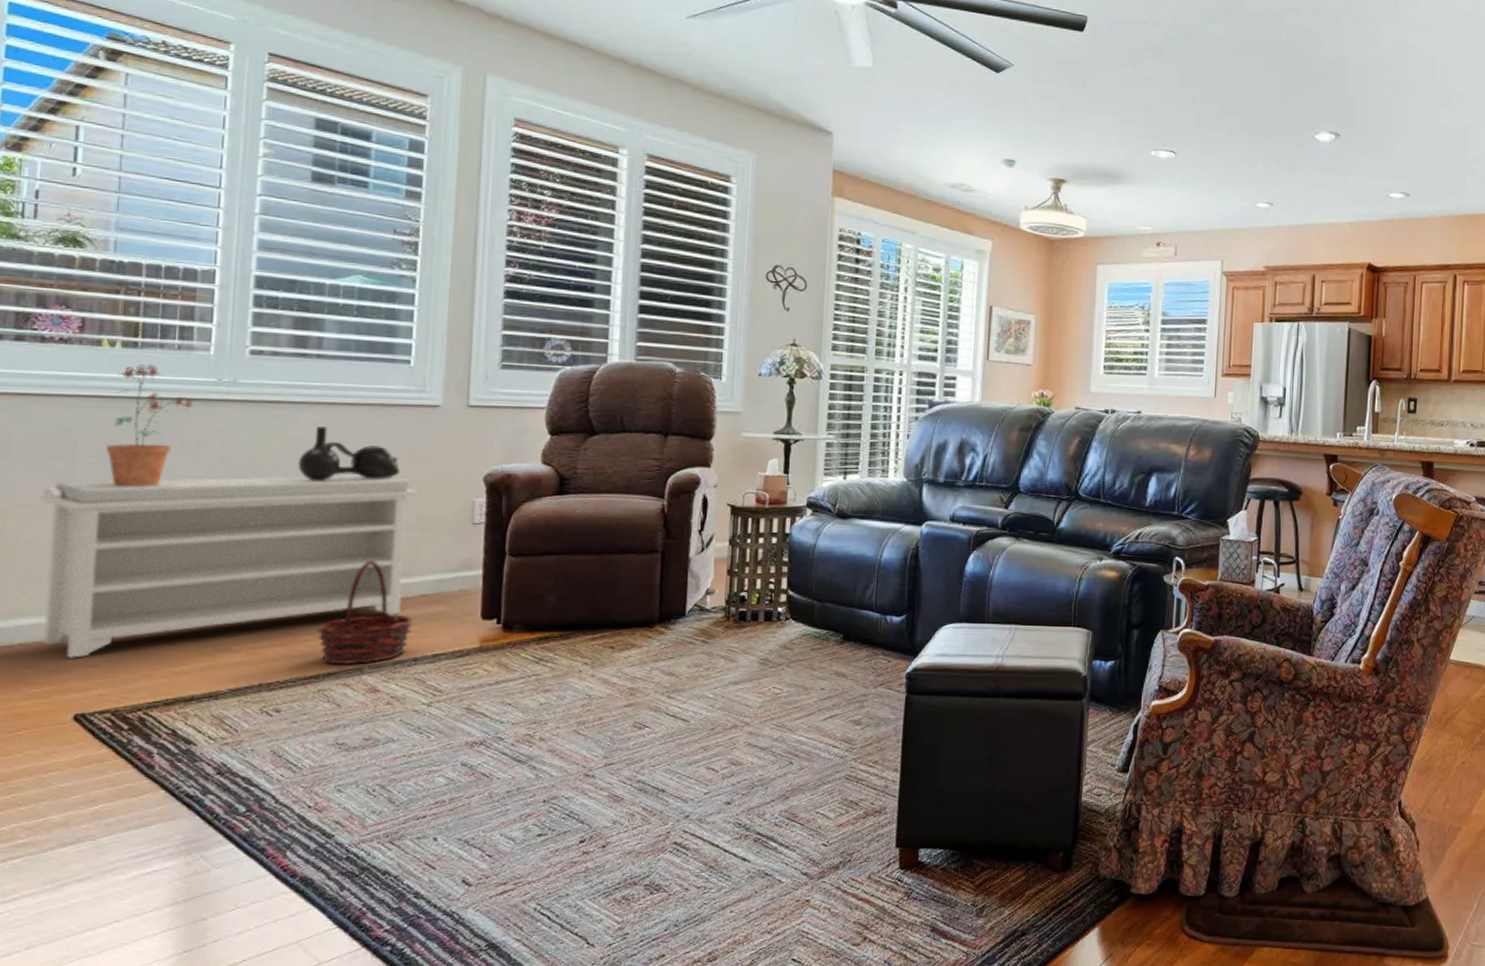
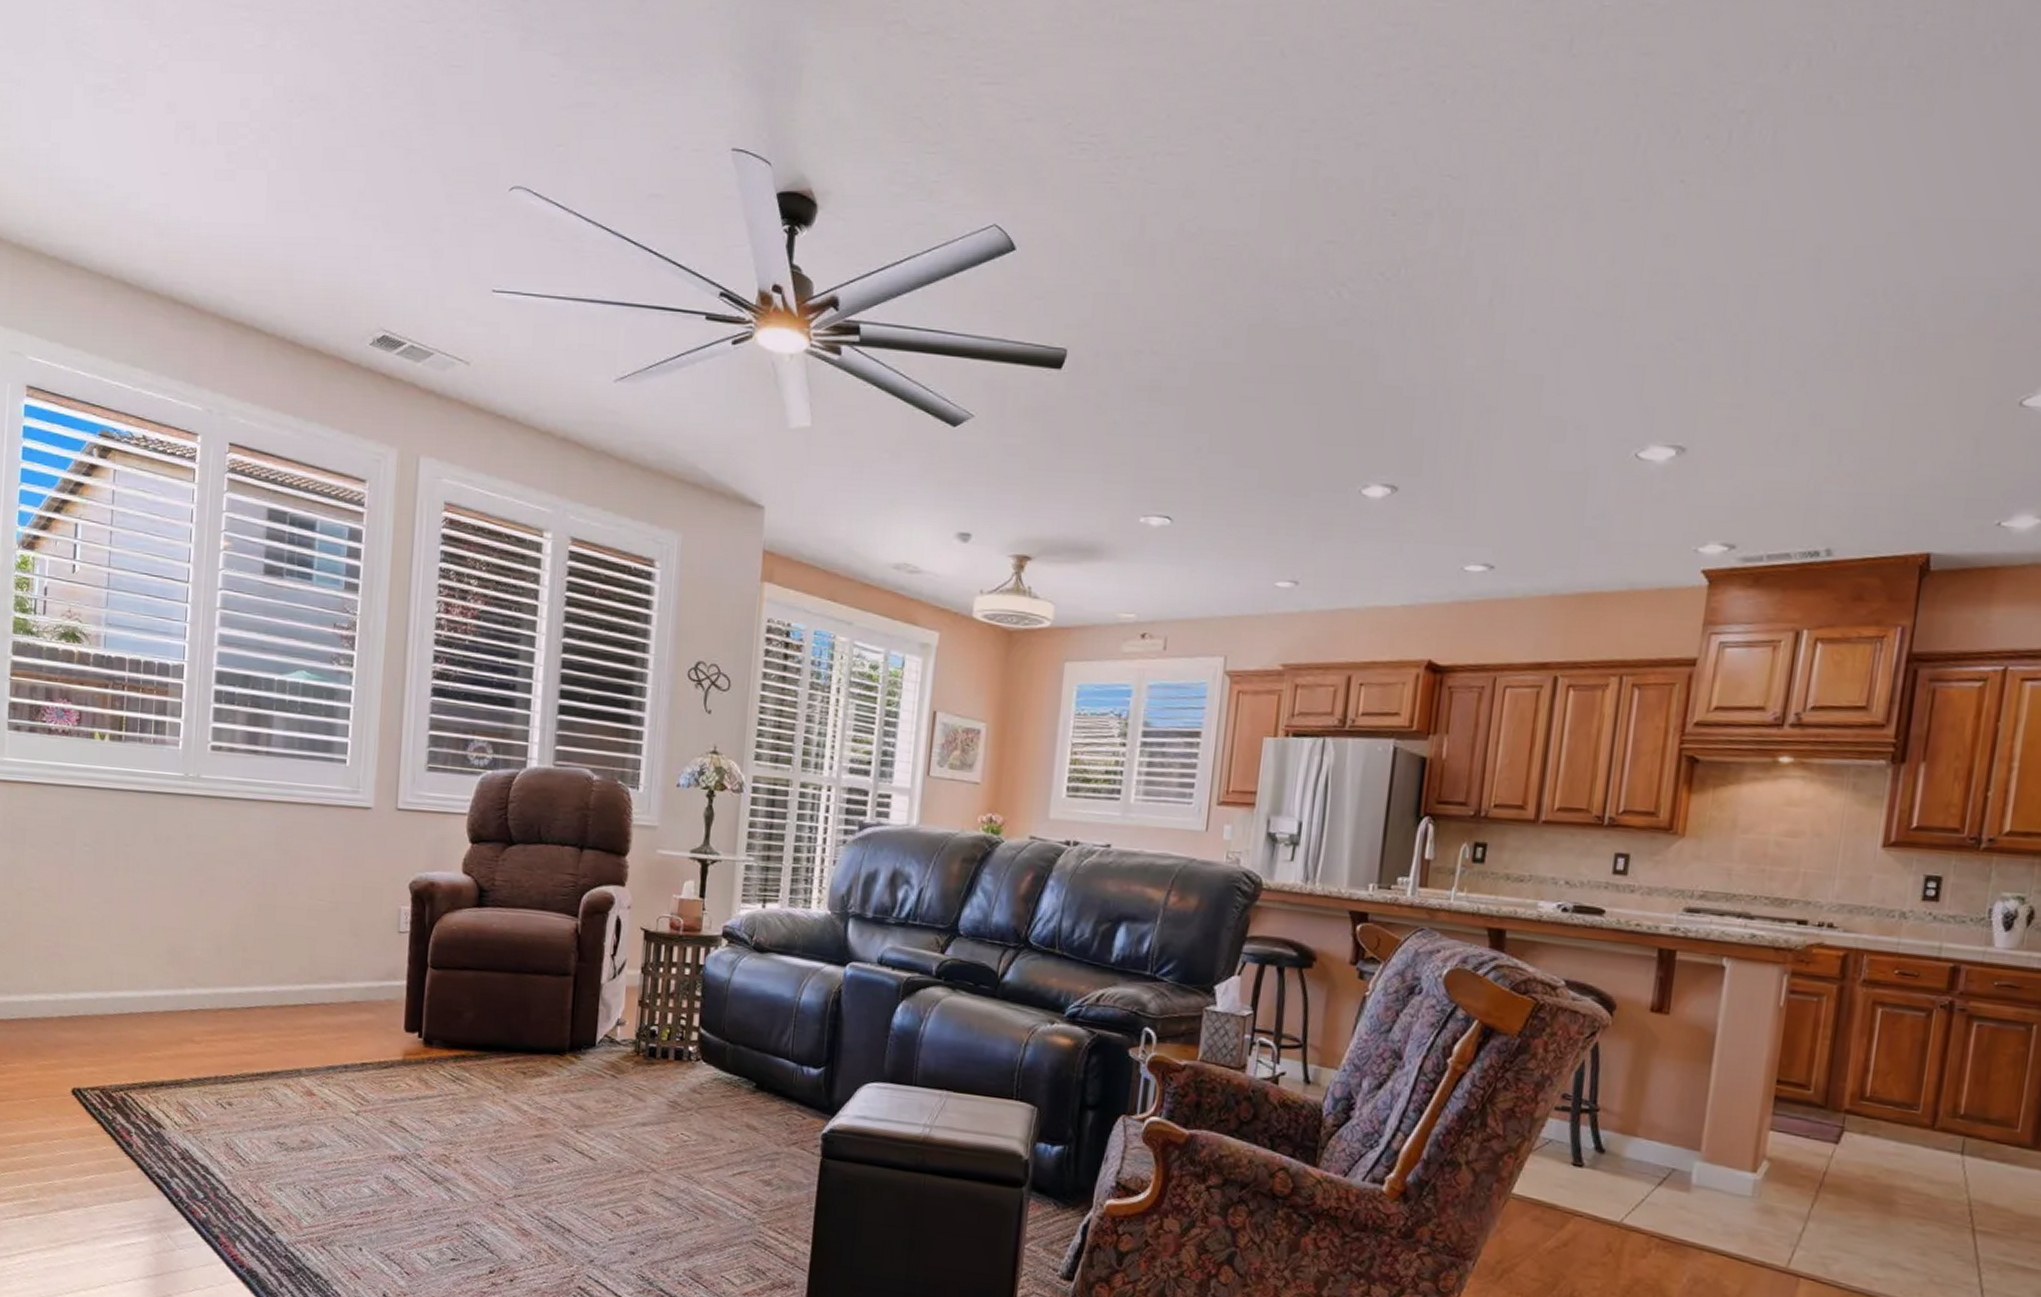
bench: present [41,474,420,658] -> none [48,868,352,1036]
potted plant: present [105,364,194,487] -> none [97,757,166,877]
decorative vase: present [297,426,401,482] -> none [249,824,336,881]
basket: present [317,562,414,665] -> none [263,964,345,1066]

